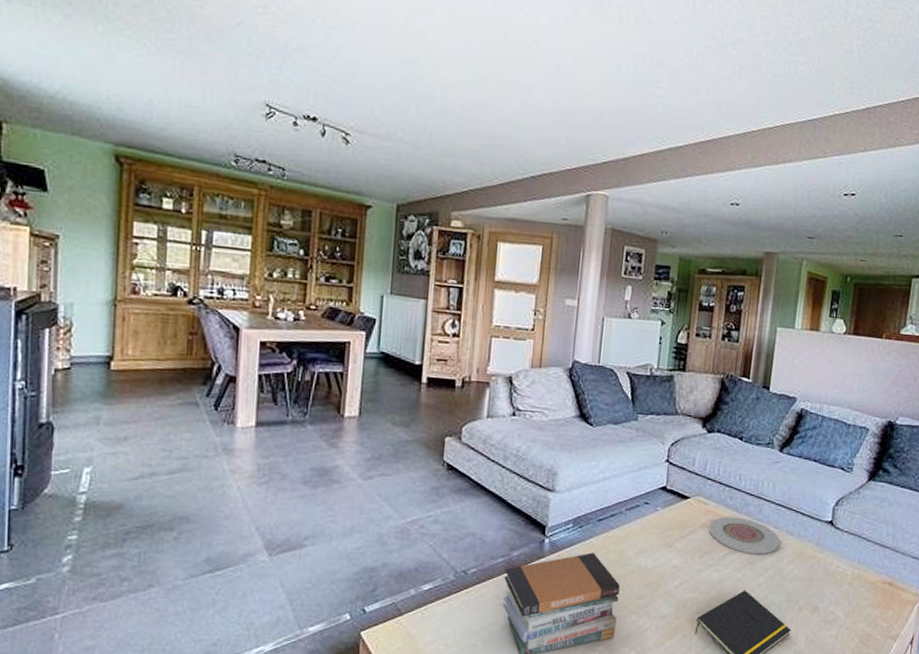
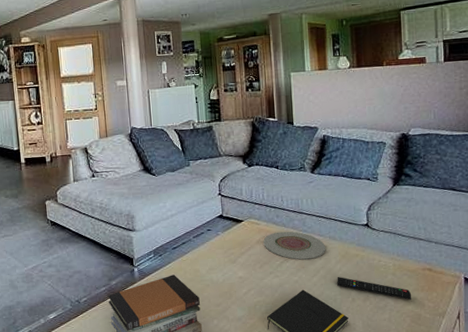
remote control: none [785,580,866,616] -> present [337,277,412,300]

